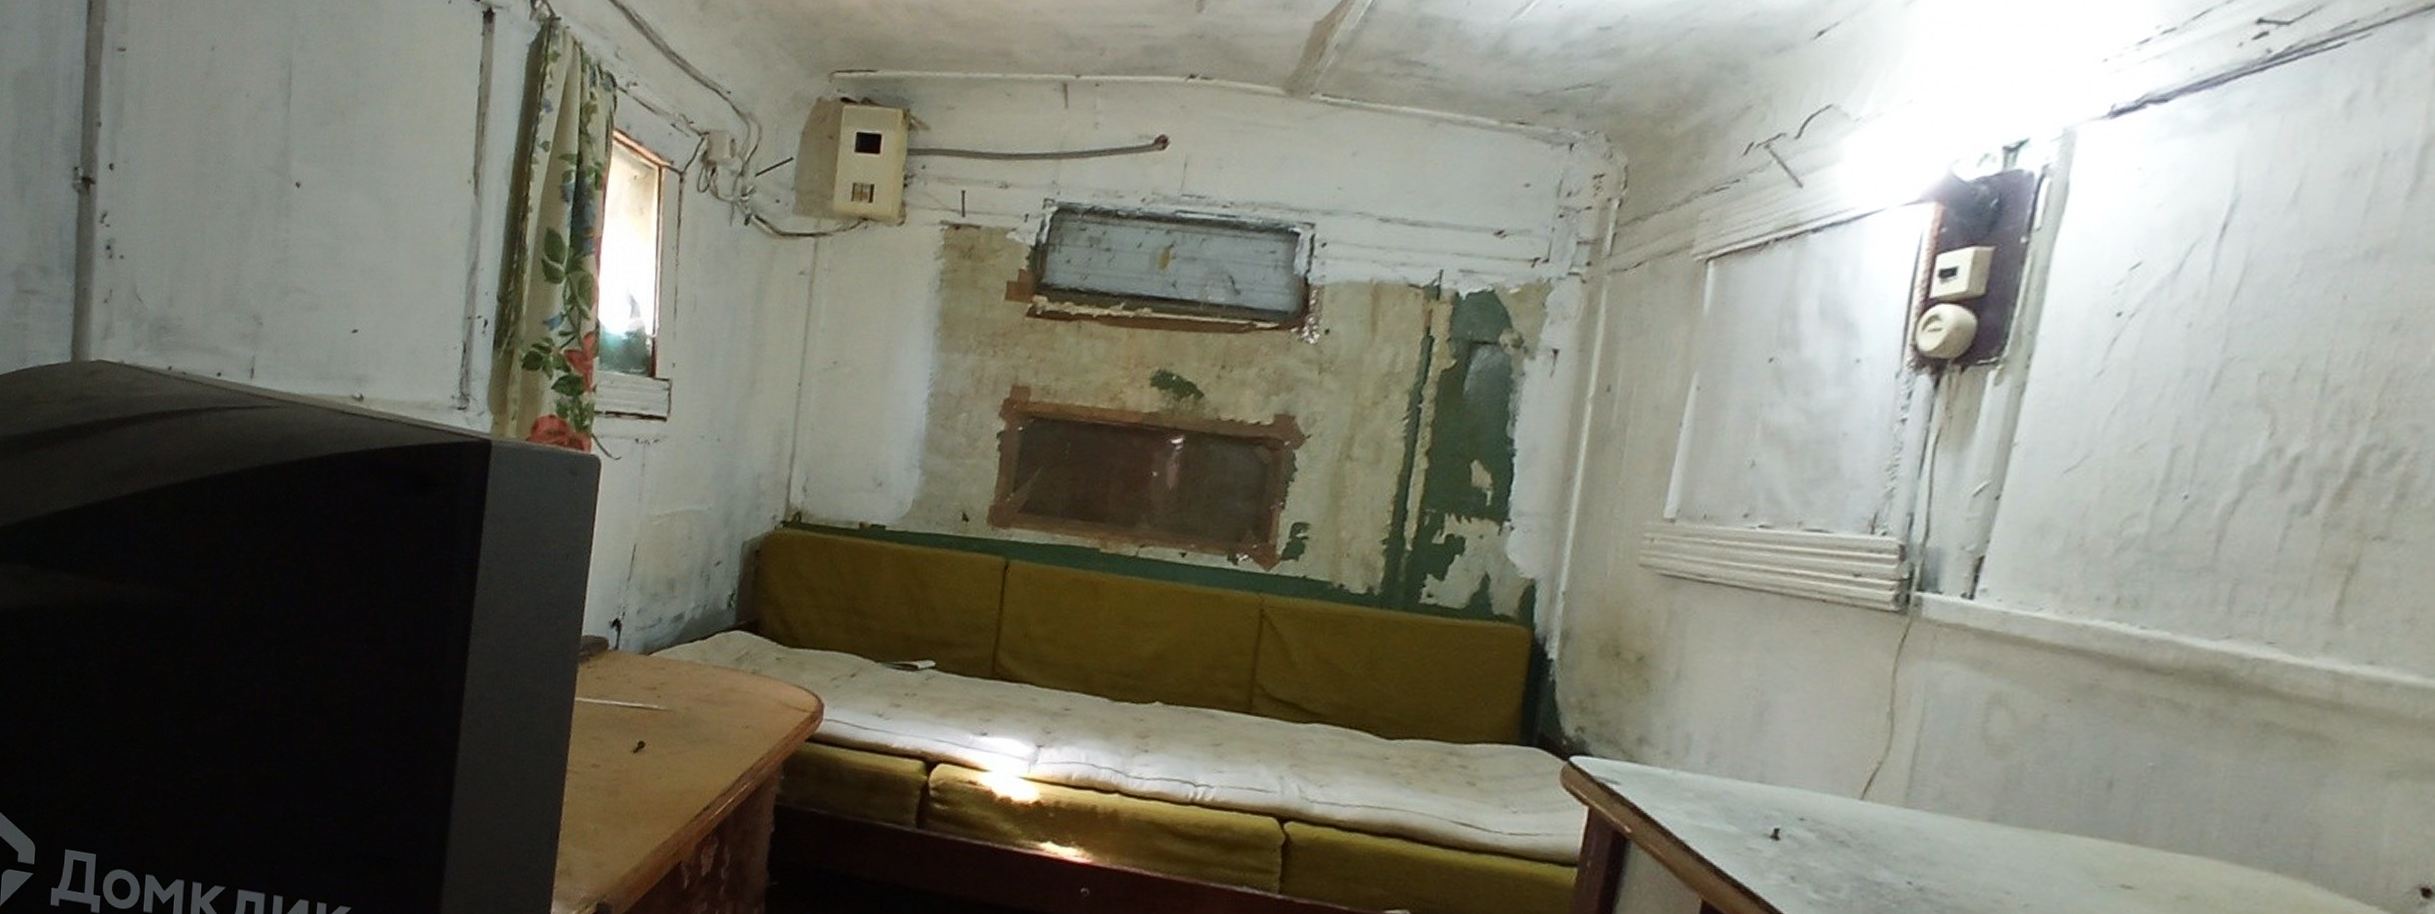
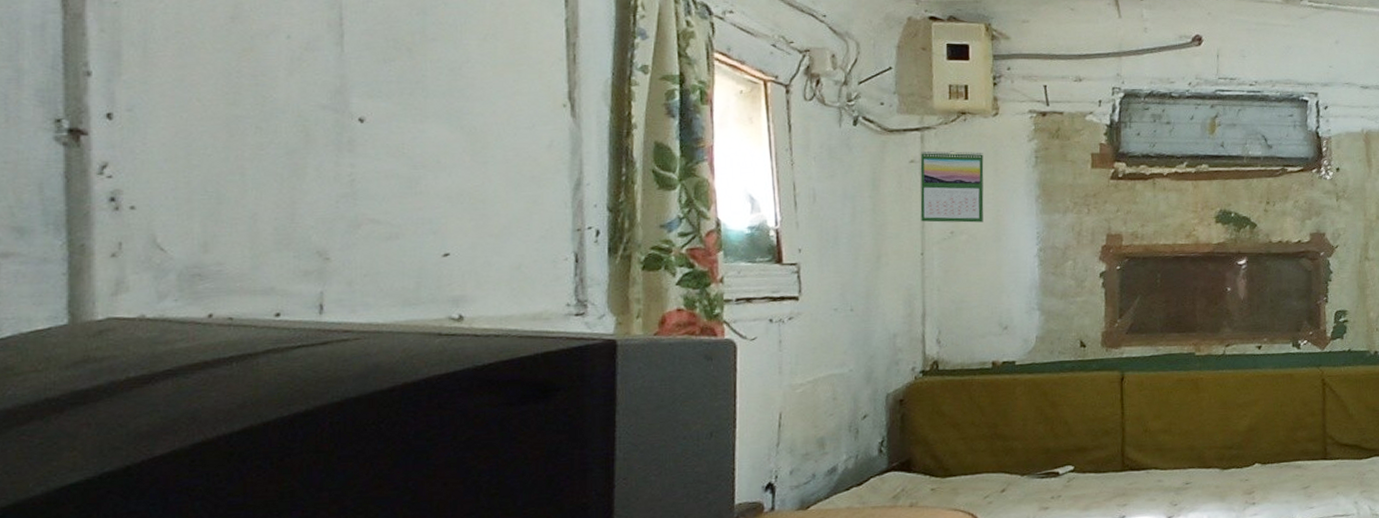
calendar: none [803,261,881,354] -> present [920,150,984,223]

